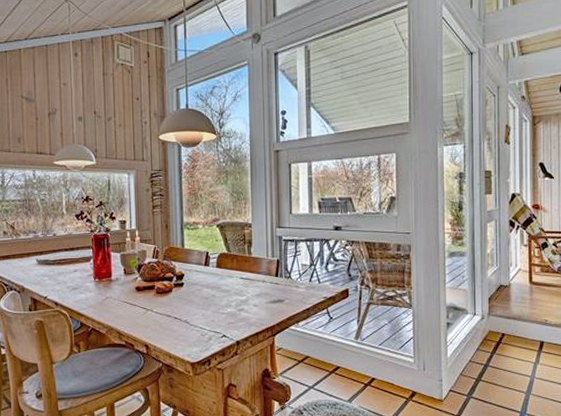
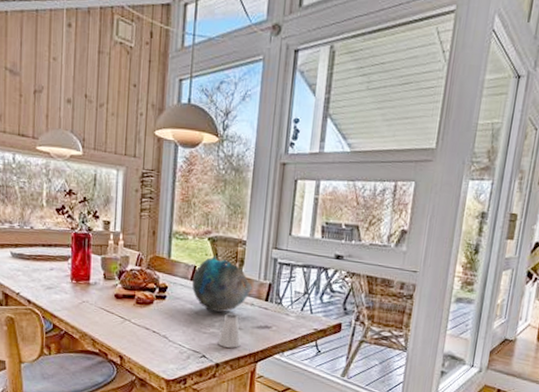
decorative bowl: none [206,240,262,293] -> present [191,255,253,313]
saltshaker: none [236,291,258,325] -> present [218,312,241,348]

